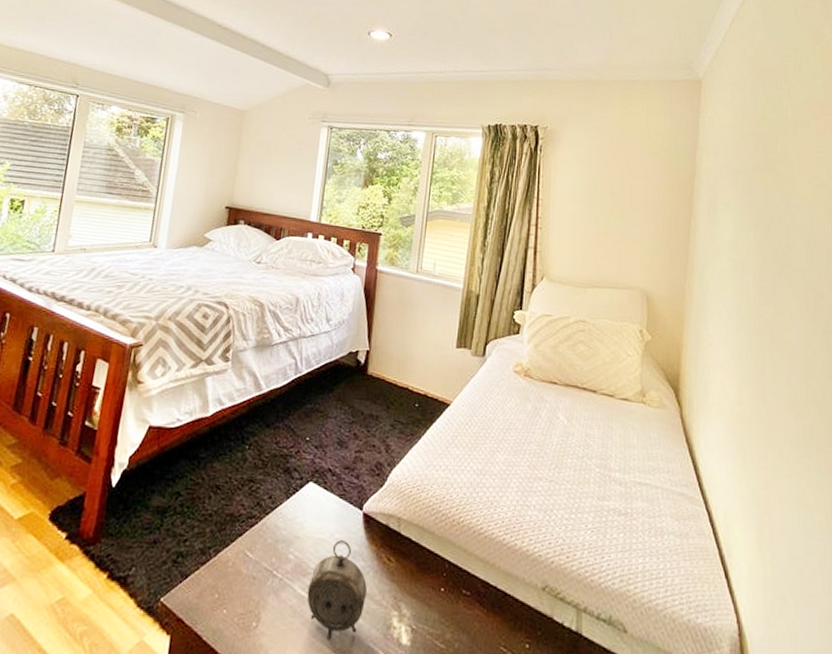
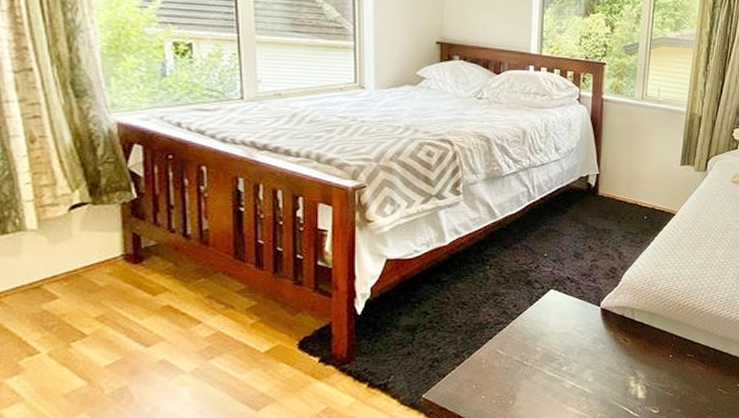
alarm clock: present [306,540,367,641] -> none [555,331,607,405]

